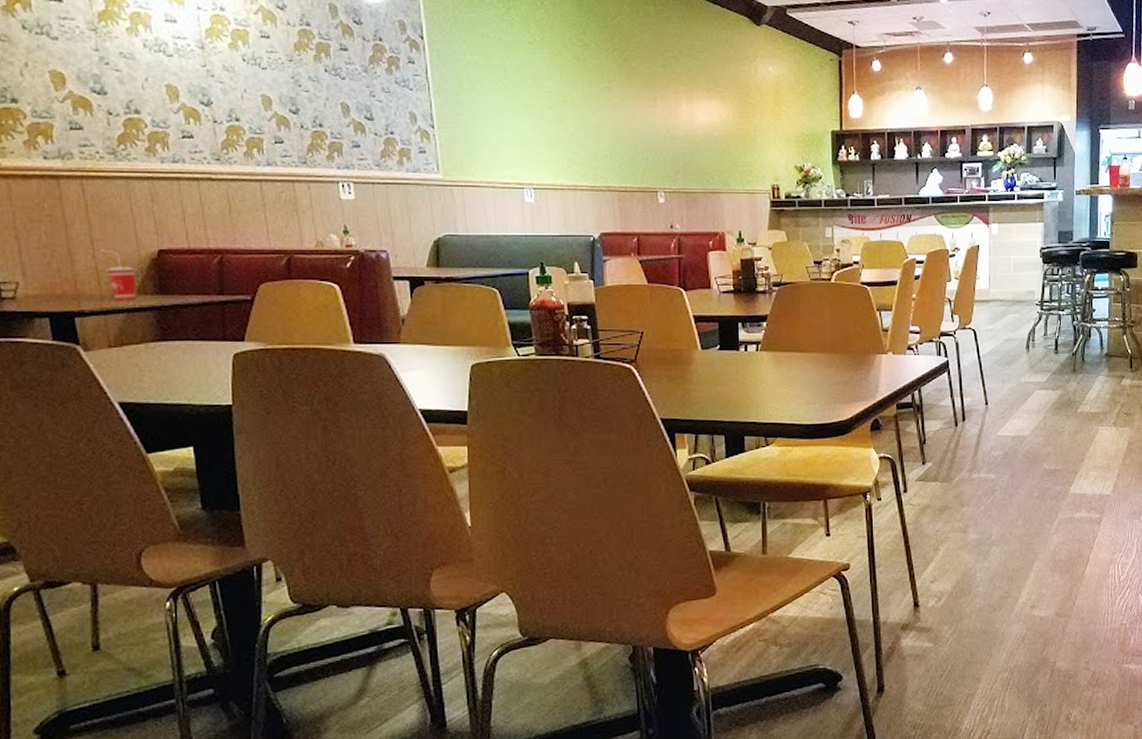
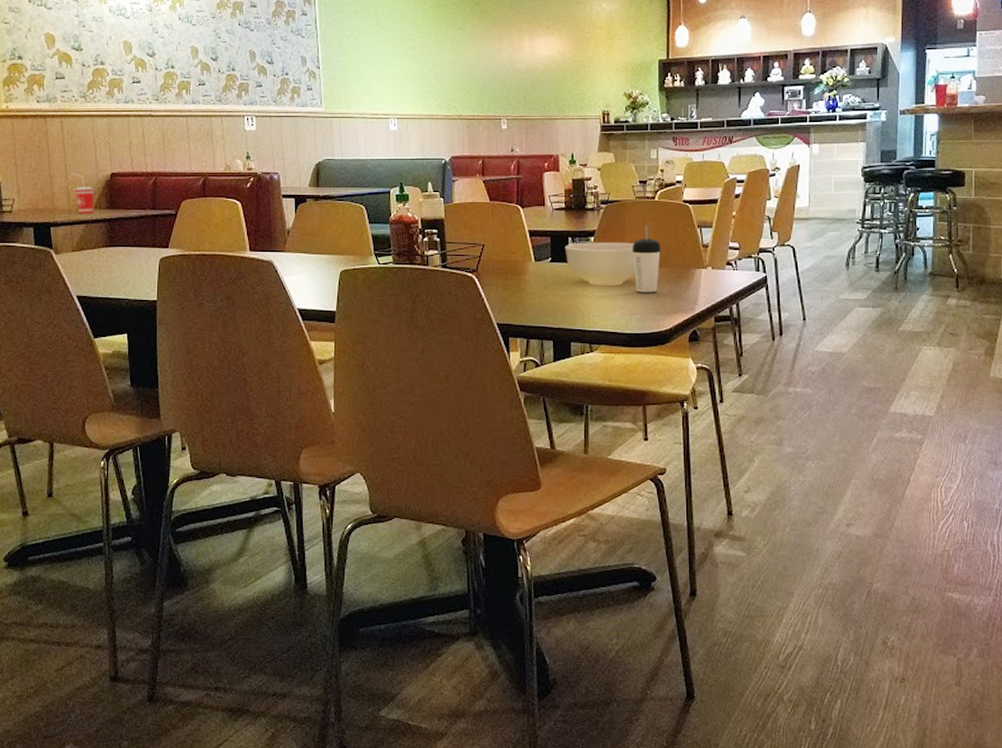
bowl: none [734,327,812,375] -> present [565,242,635,286]
beverage cup: none [807,308,839,381] -> present [632,225,661,293]

